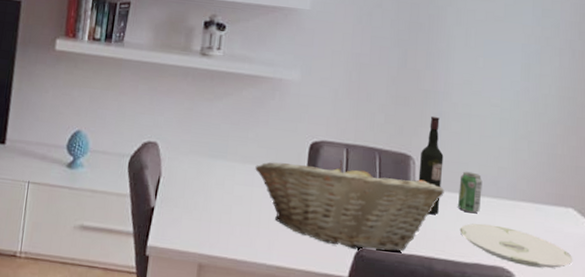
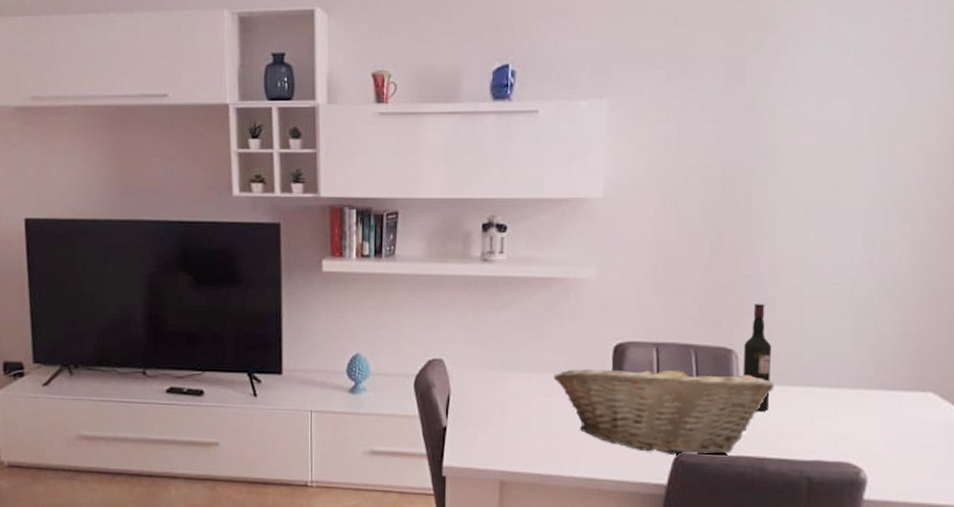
beverage can: present [457,171,483,214] -> none [790,361,820,407]
plate: present [459,223,573,269] -> none [795,417,934,461]

